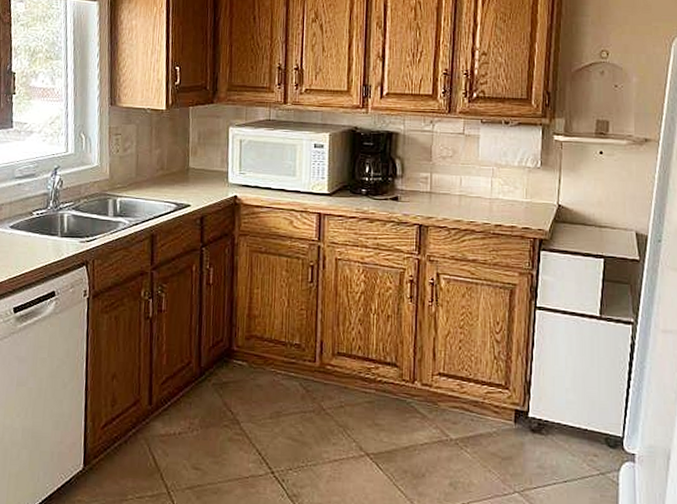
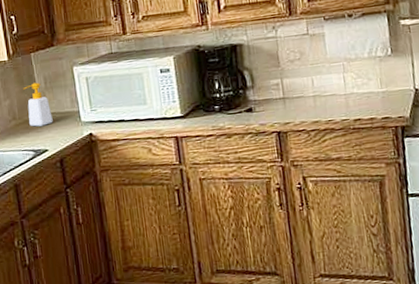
soap bottle: none [176,136,201,181] -> present [23,82,53,127]

